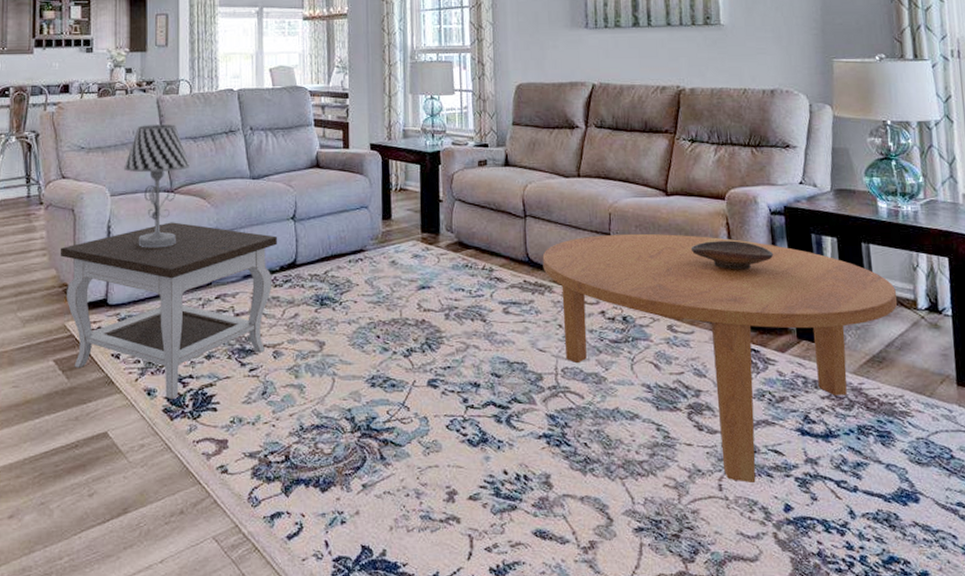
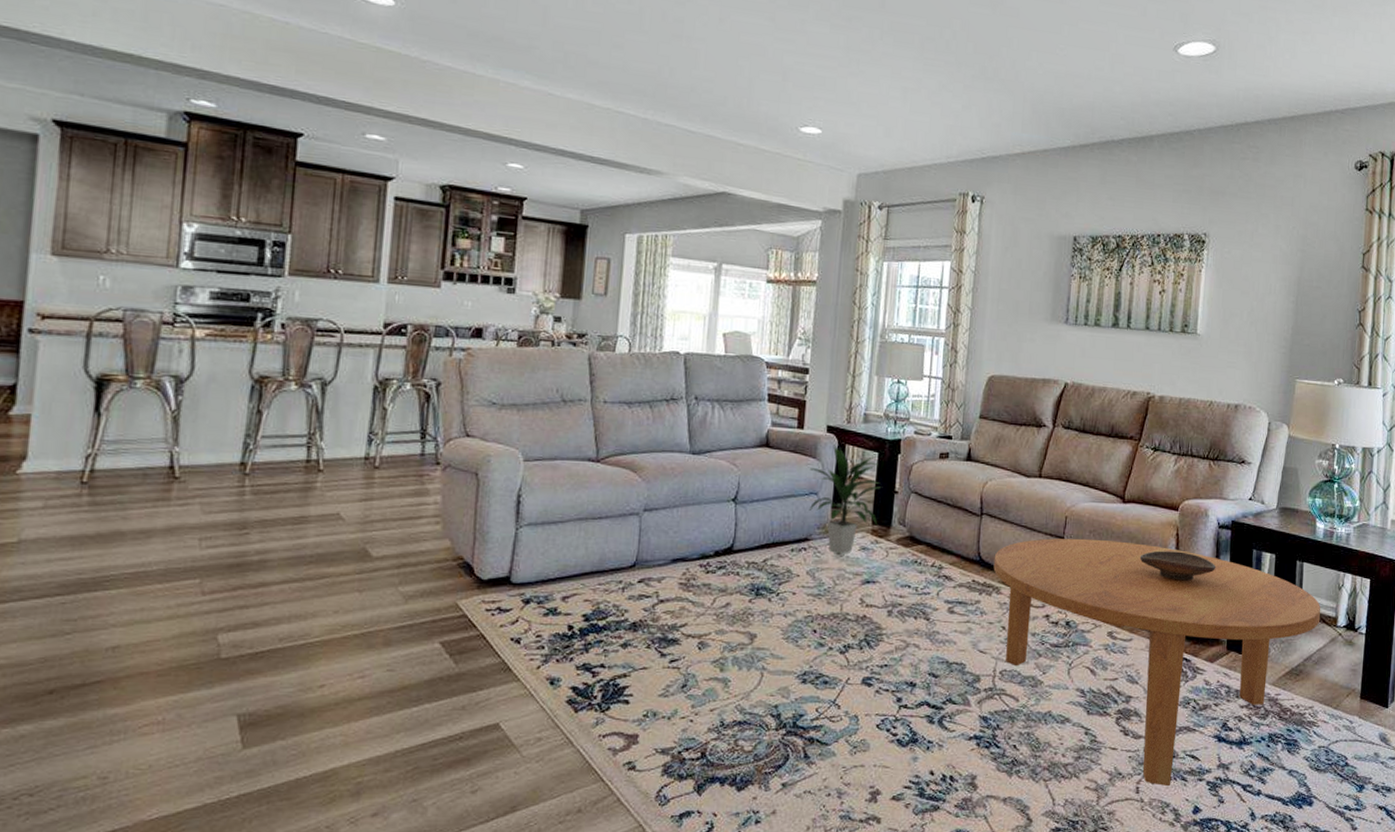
side table: present [60,222,277,400] -> none [457,495,714,691]
table lamp: present [124,124,191,248] -> none [543,383,622,523]
indoor plant: none [359,161,427,263] -> present [808,445,881,554]

